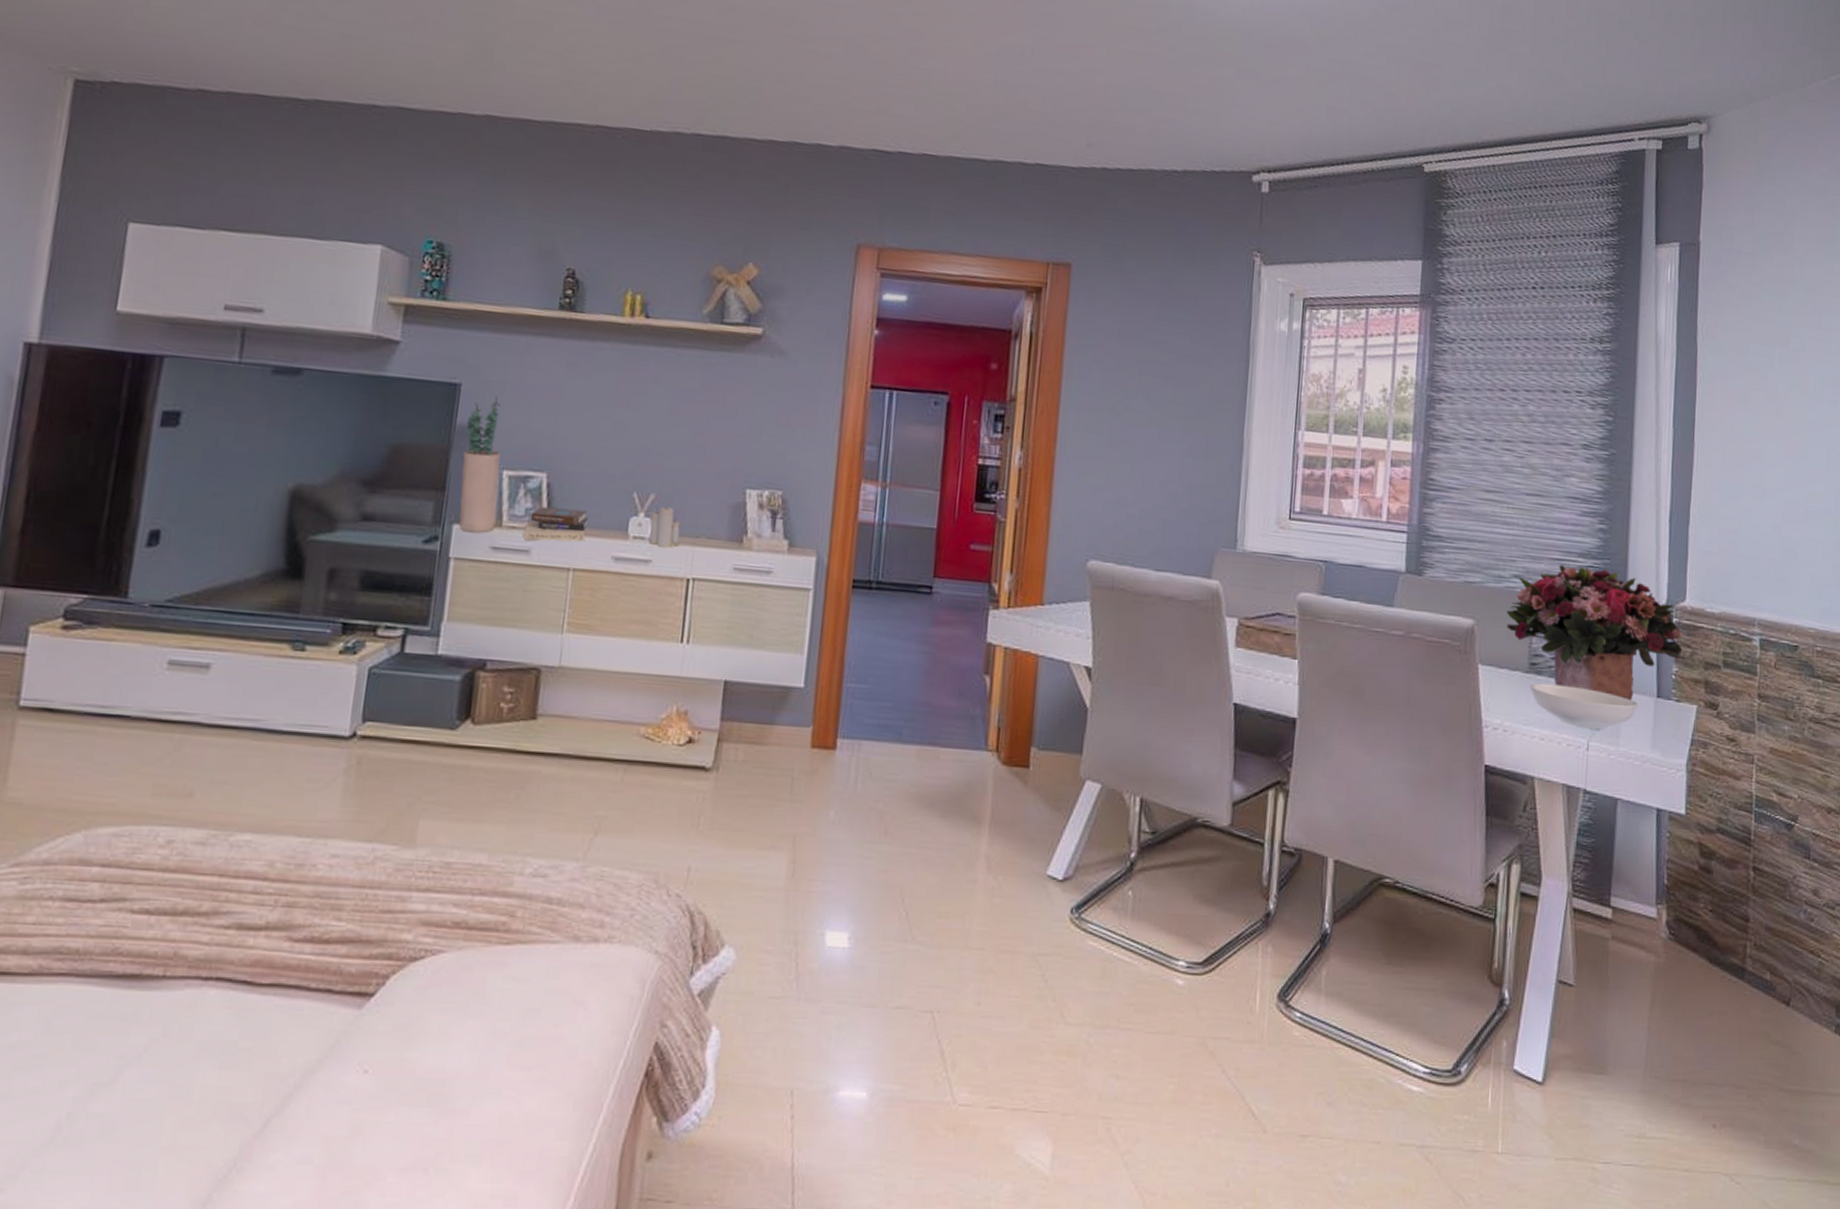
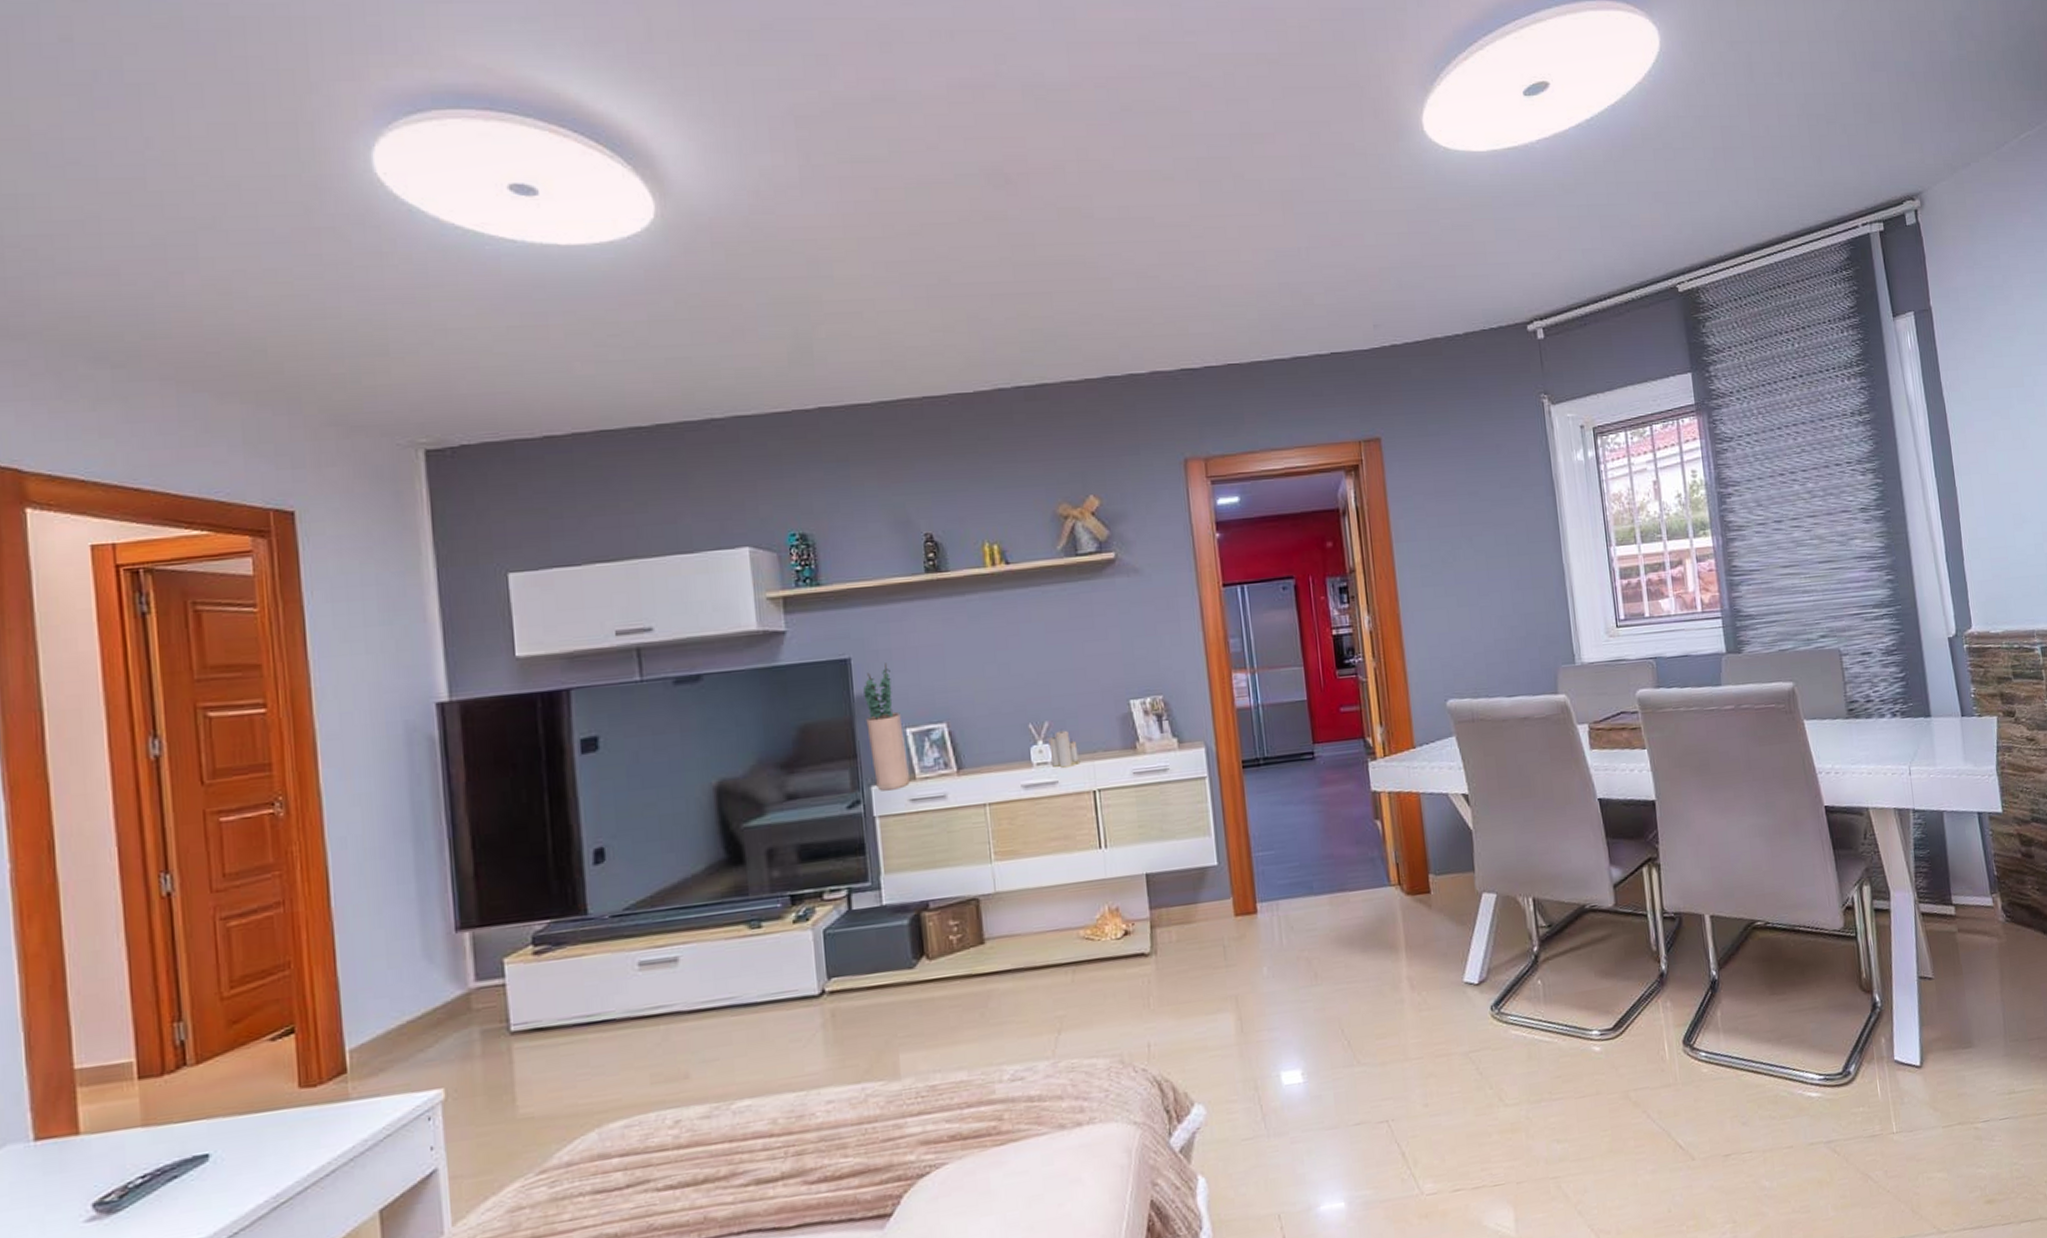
books: present [523,506,588,543] -> none [937,749,994,788]
bouquet: present [1506,564,1686,700] -> none [1819,614,1981,725]
bowl: present [1529,683,1638,730] -> none [1851,721,1946,757]

